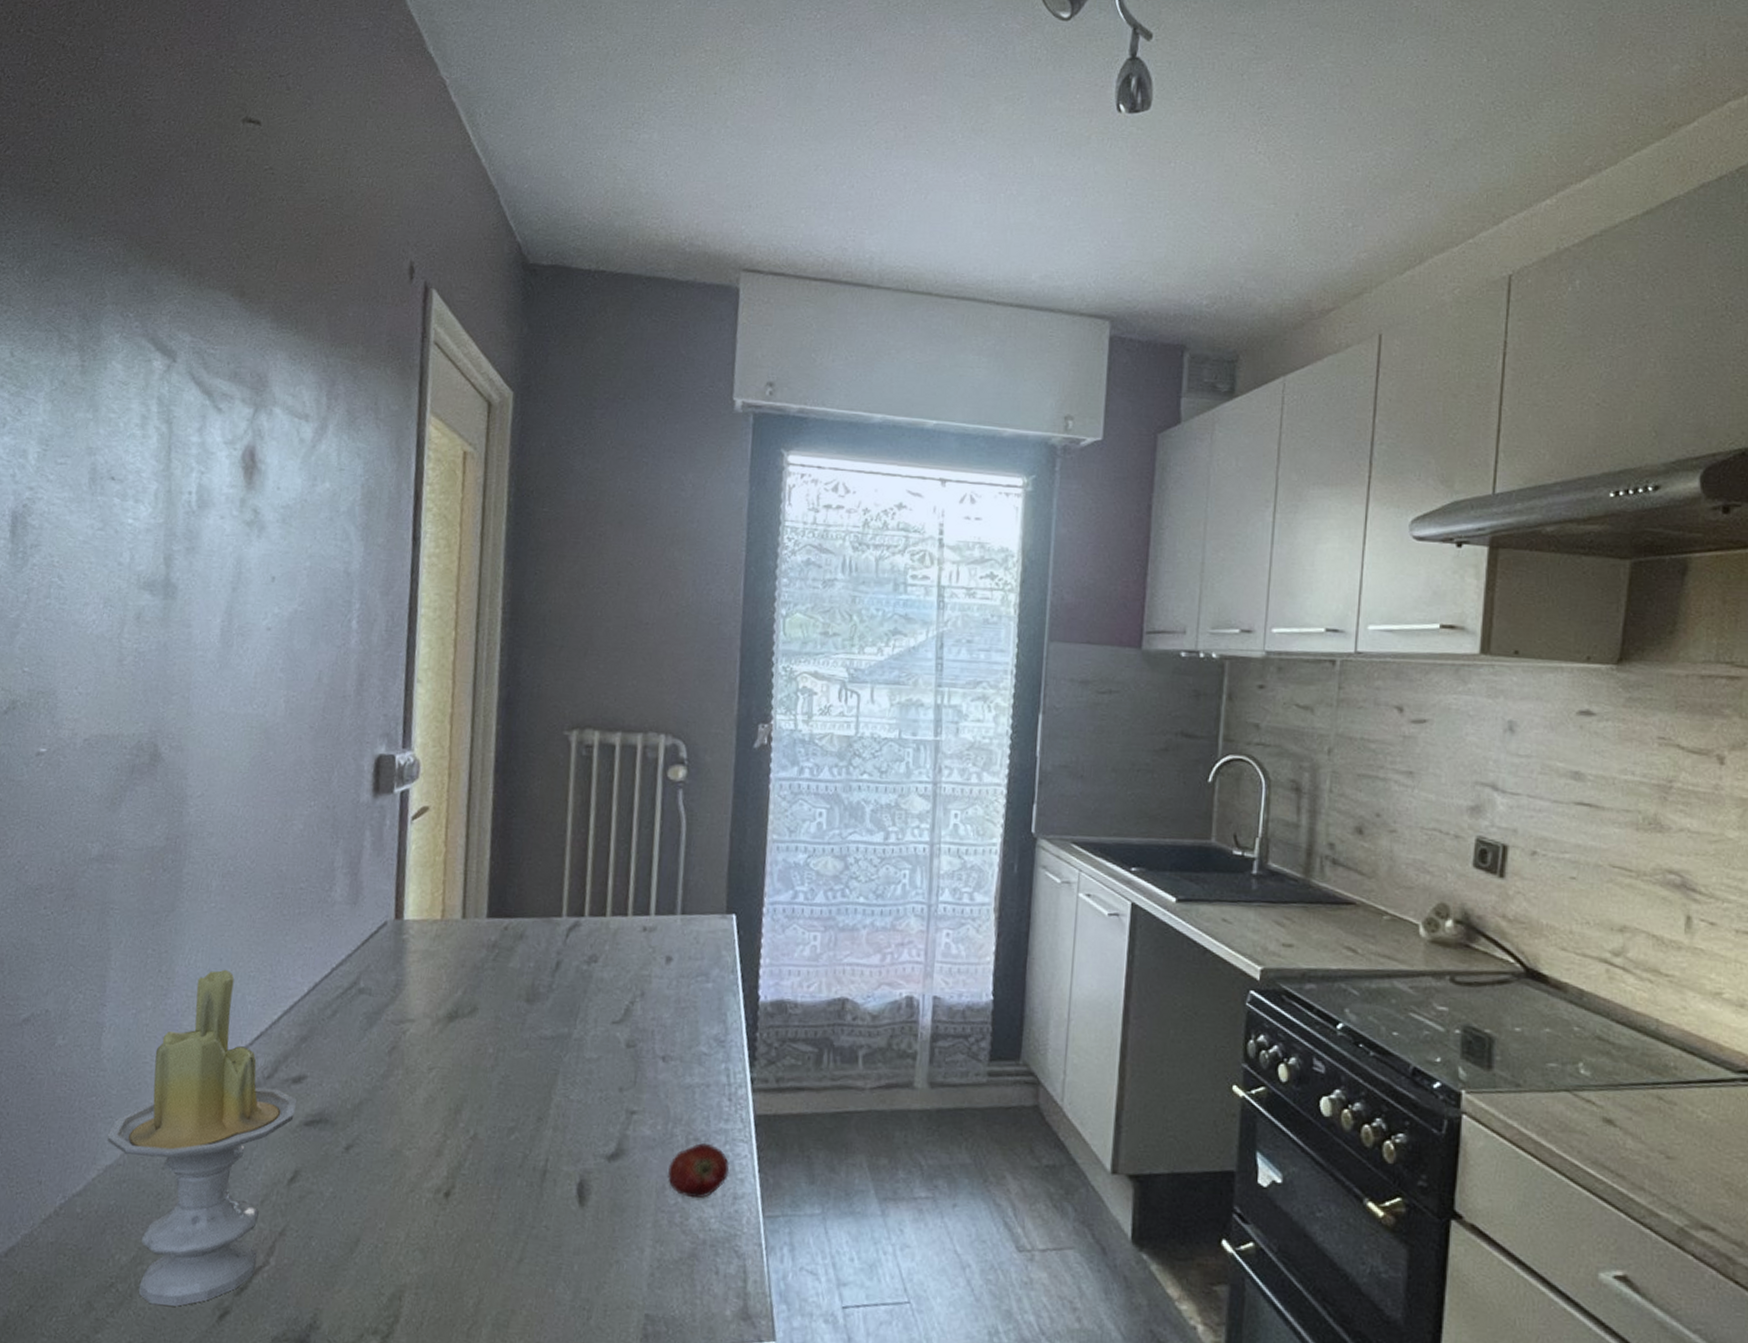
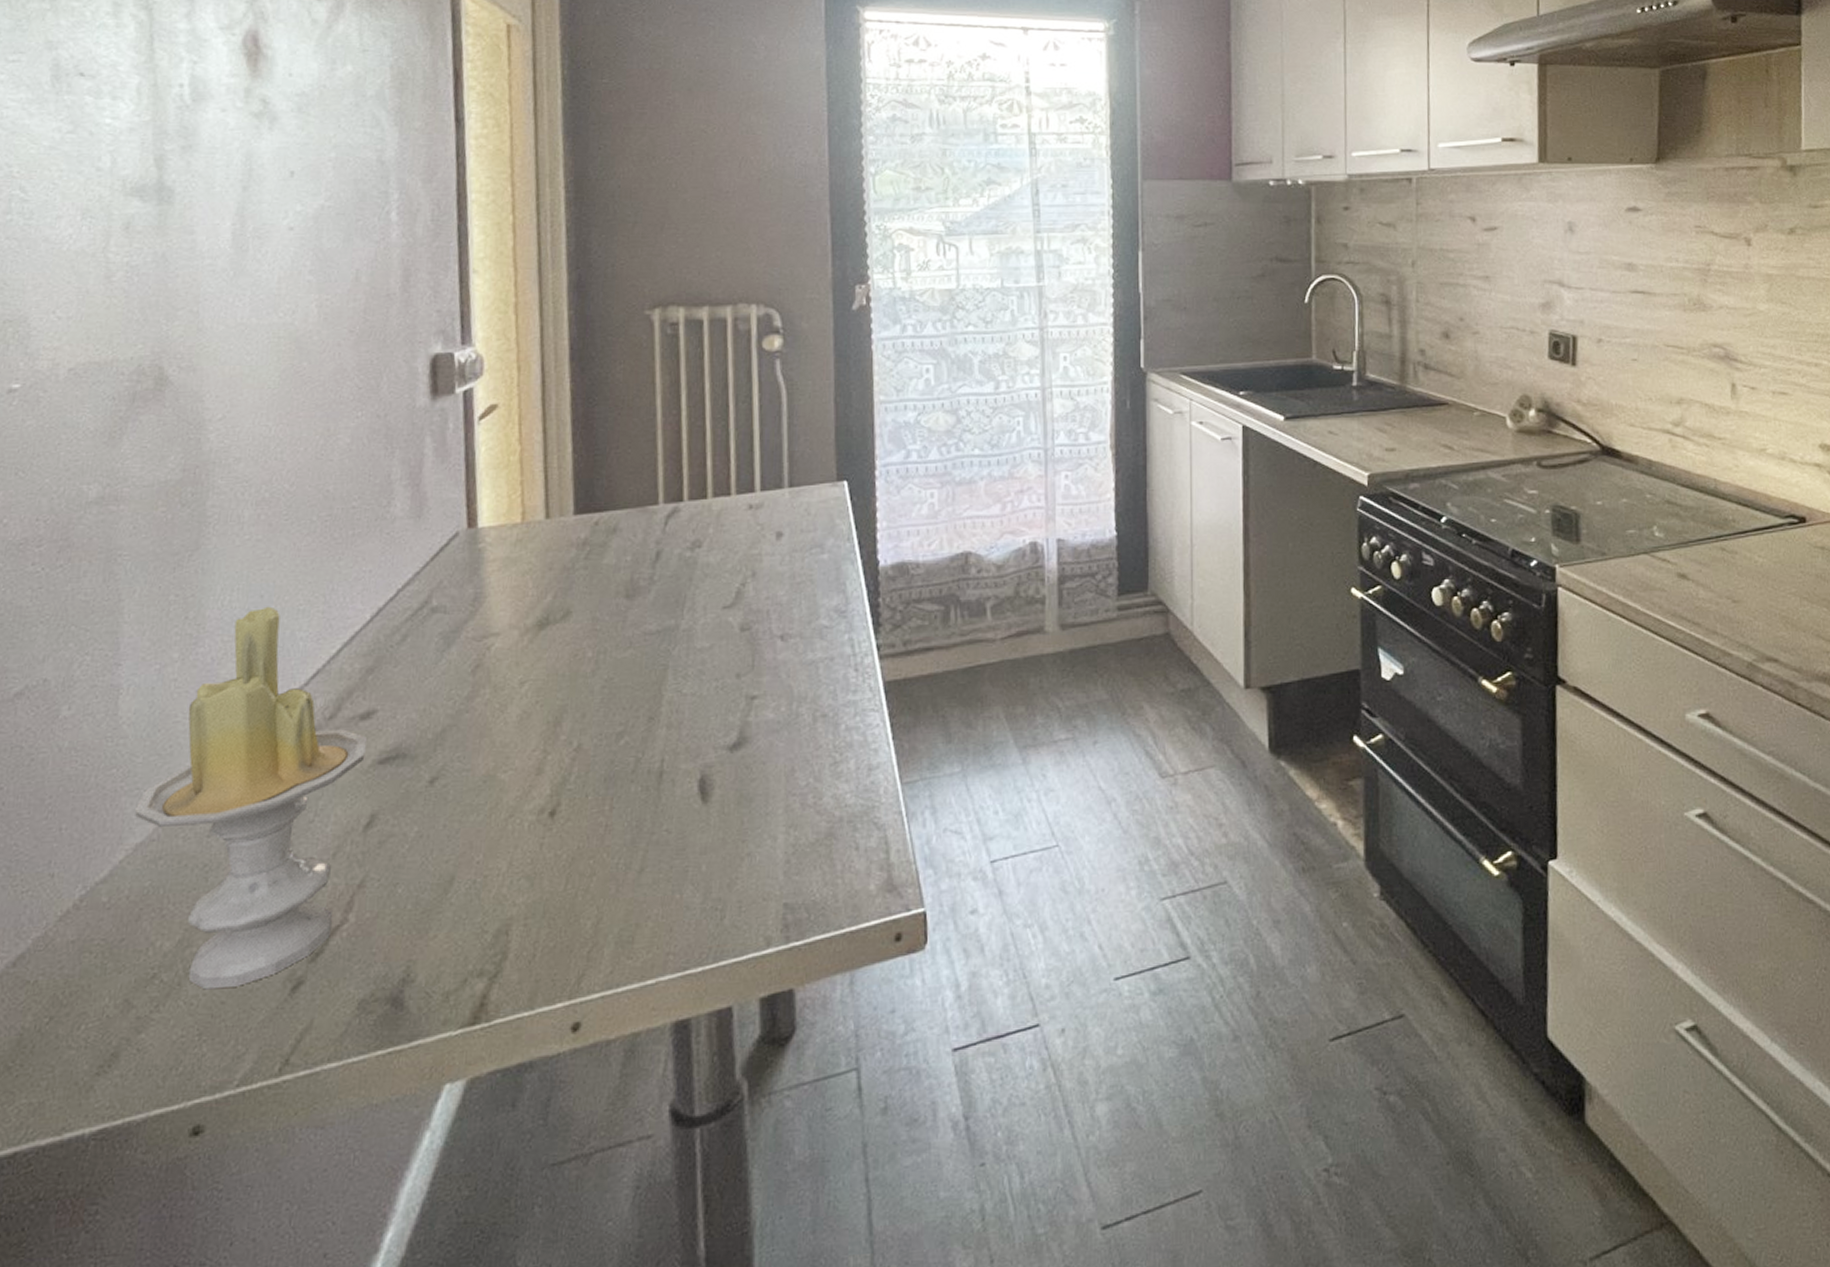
fruit: present [667,1143,730,1199] -> none [796,718,862,776]

